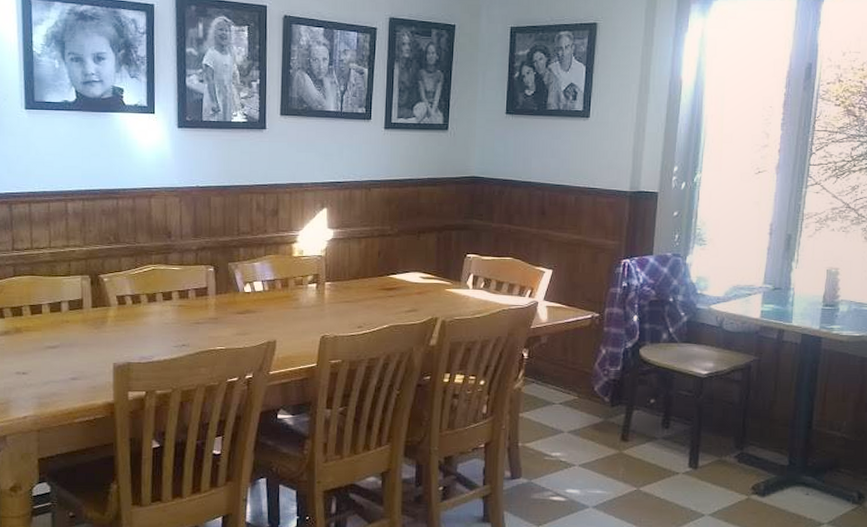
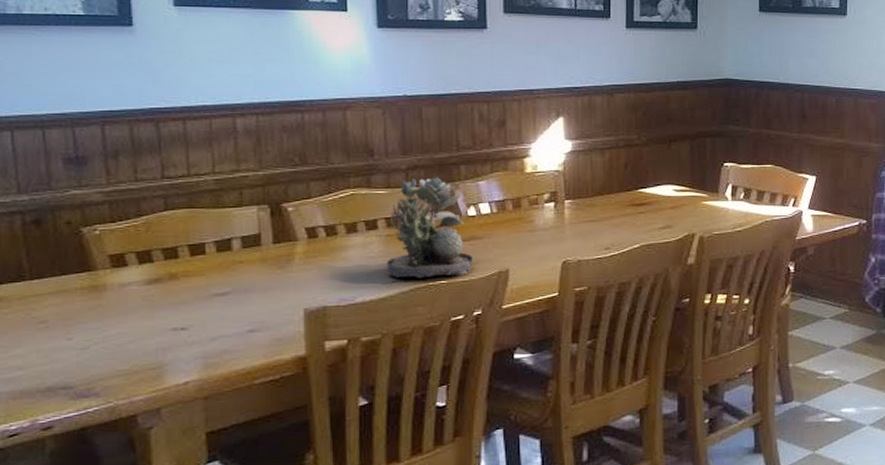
succulent plant: none [178,257,248,344] -> present [387,177,474,279]

